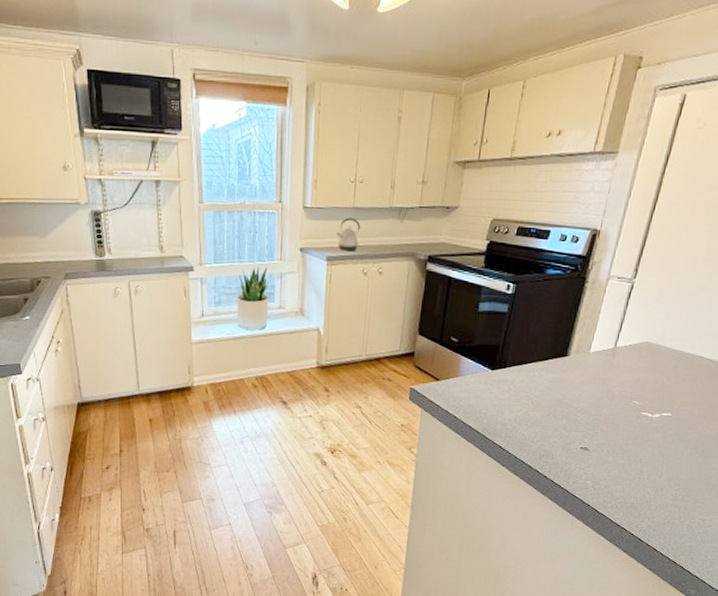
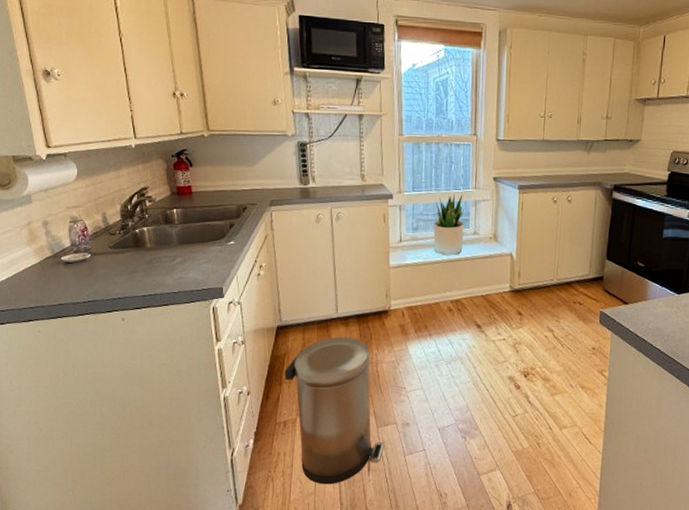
pedal bin: none [87,413,190,557] -> present [284,336,384,485]
kettle: present [337,218,361,252] -> none [528,150,550,181]

